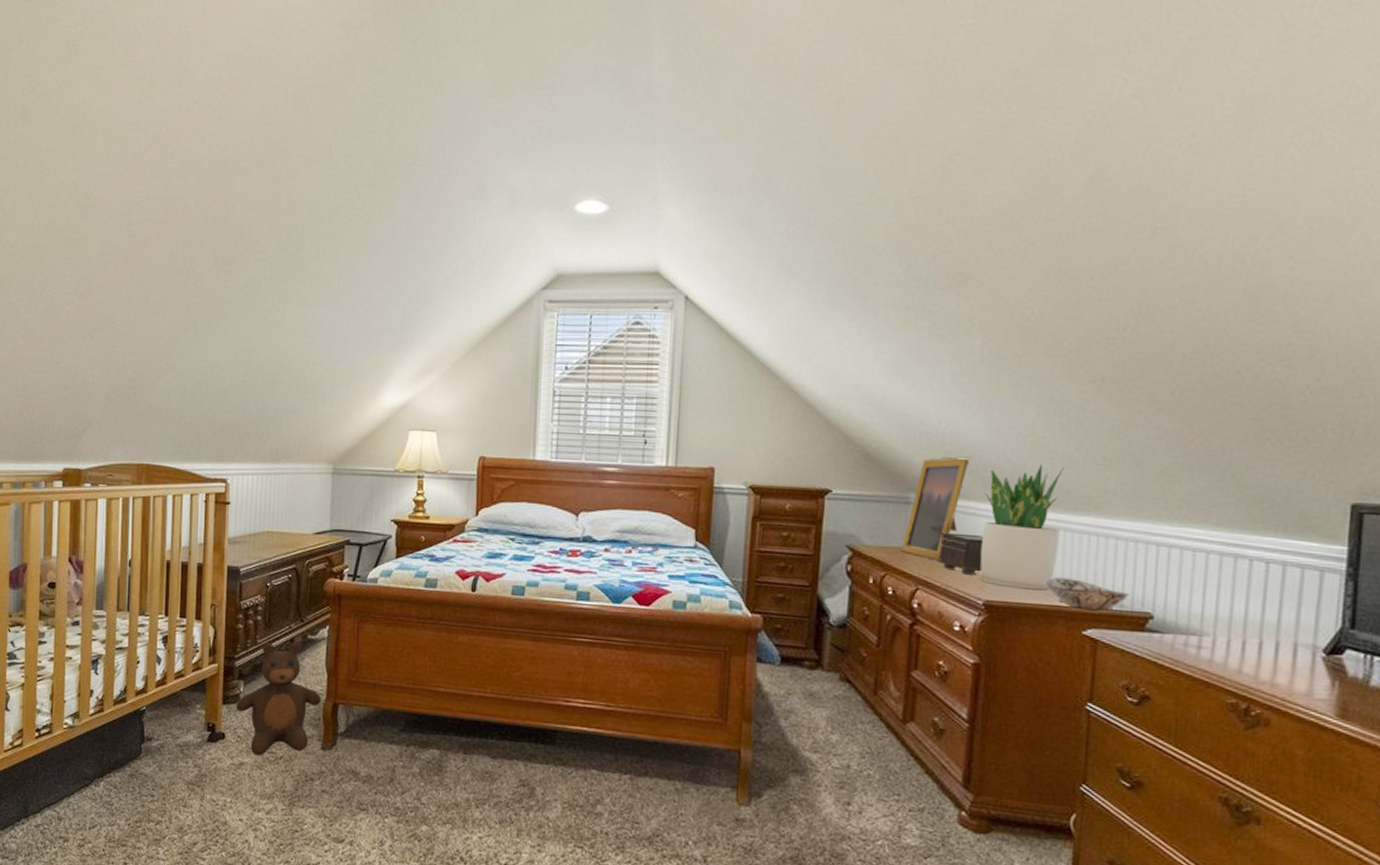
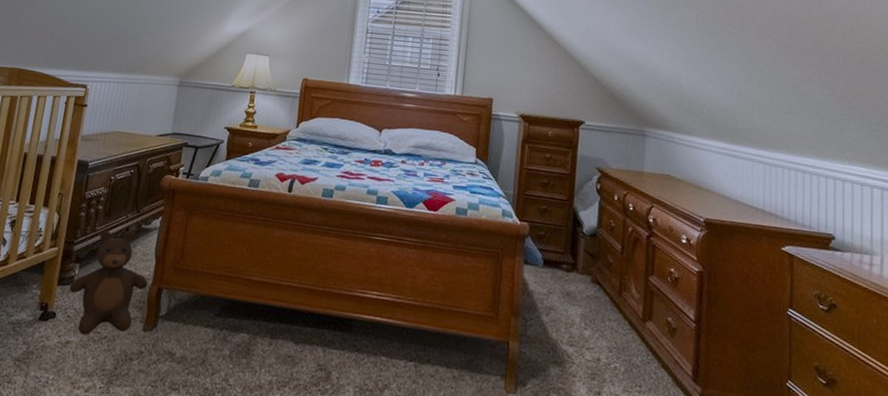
picture frame: present [900,456,969,561] -> none [639,100,690,184]
jewelry box: present [938,532,984,575] -> none [668,160,703,197]
planter: present [979,465,1064,591] -> none [700,111,761,213]
decorative bowl: present [1045,577,1130,612] -> none [751,201,816,232]

